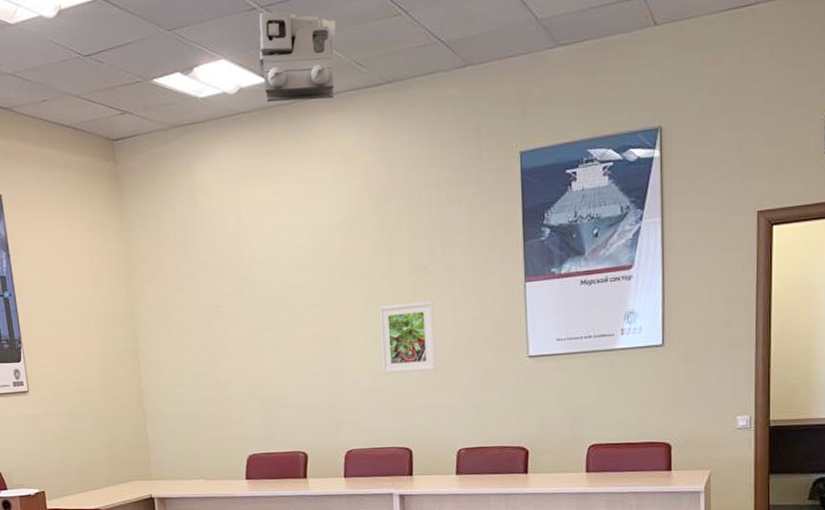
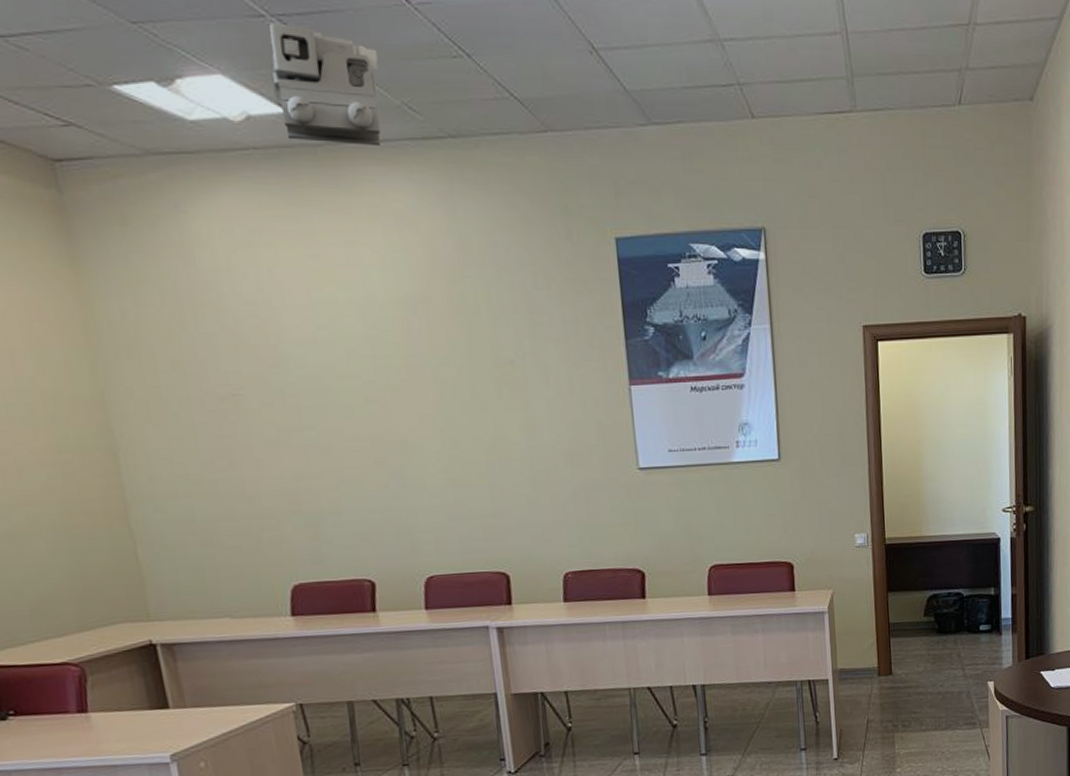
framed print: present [378,300,437,375] -> none [456,401,534,486]

